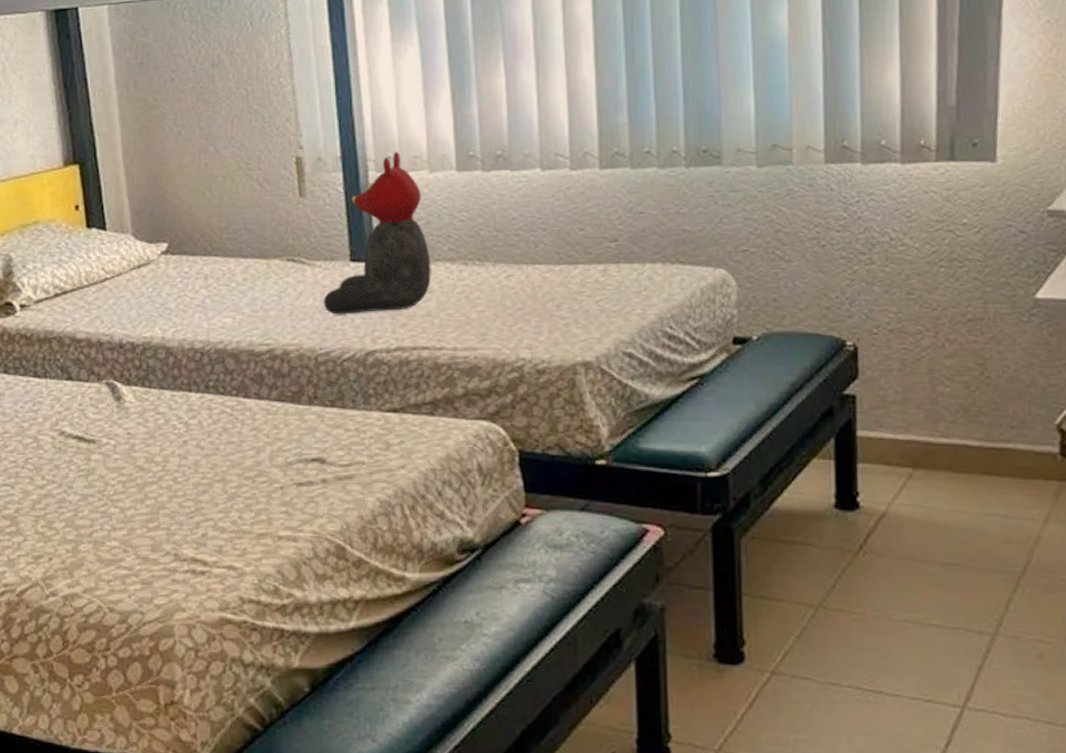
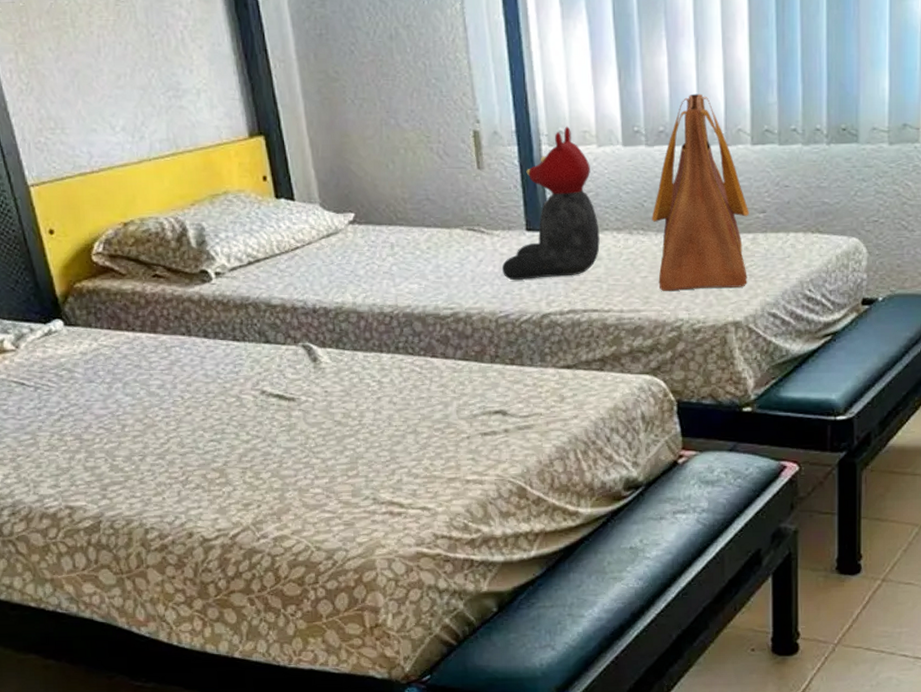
tote bag: none [489,115,599,328] -> present [652,93,749,292]

